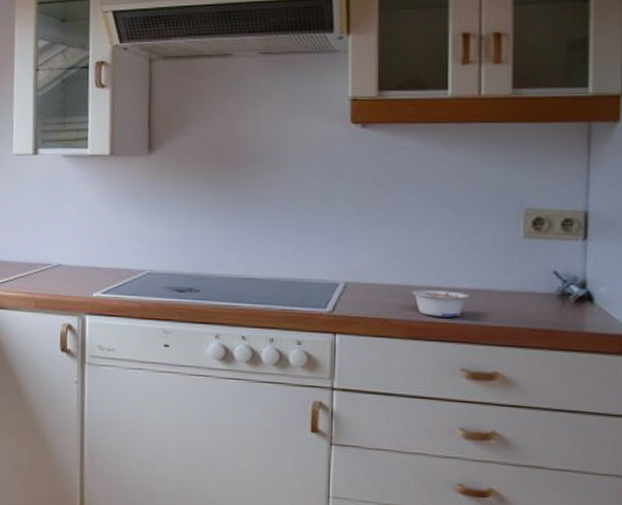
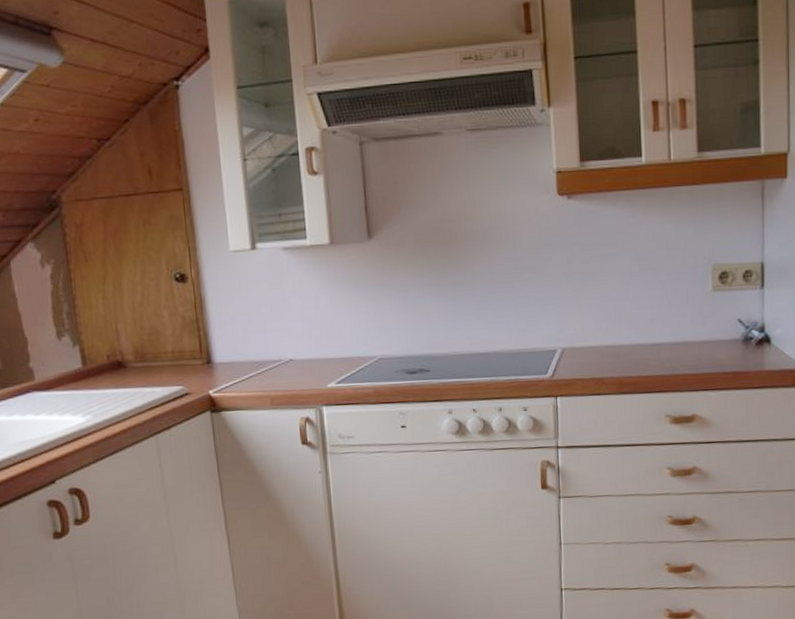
legume: present [411,290,469,318] -> none [620,346,670,371]

